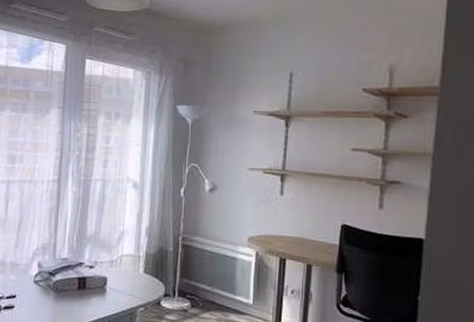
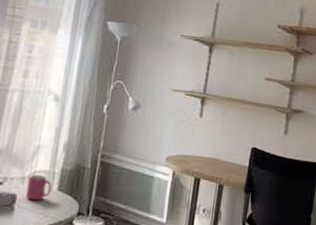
mug: none [116,258,138,283] -> present [26,174,52,201]

